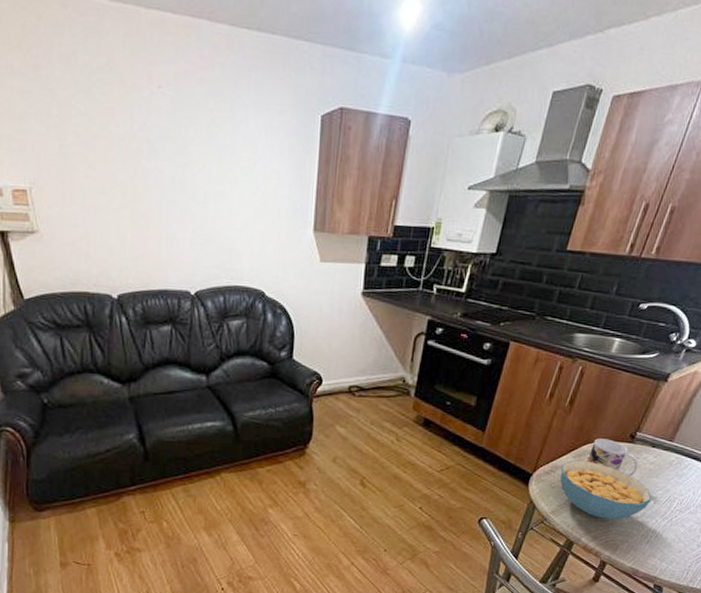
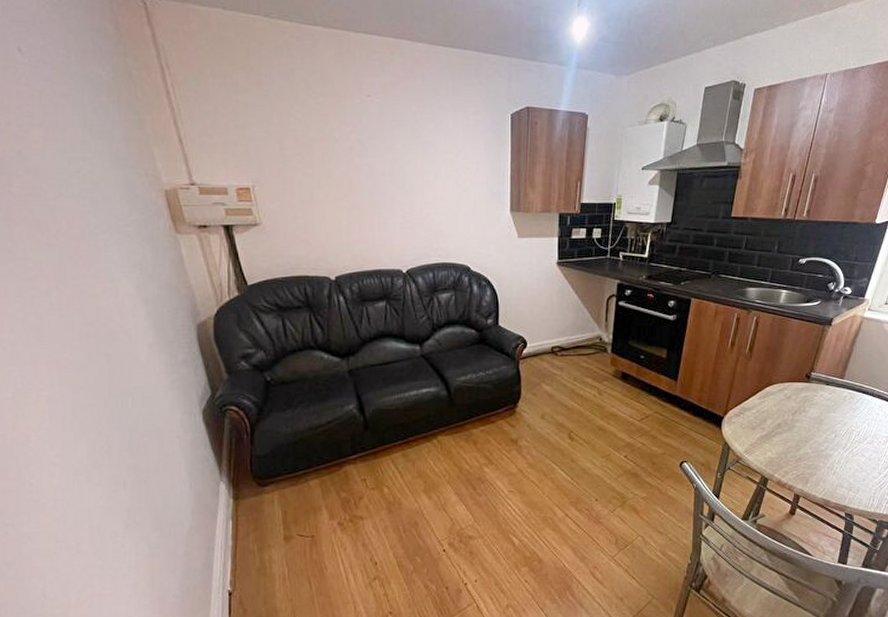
cereal bowl: present [560,460,652,520] -> none [748,401,832,455]
mug: present [586,438,639,476] -> none [770,380,817,413]

